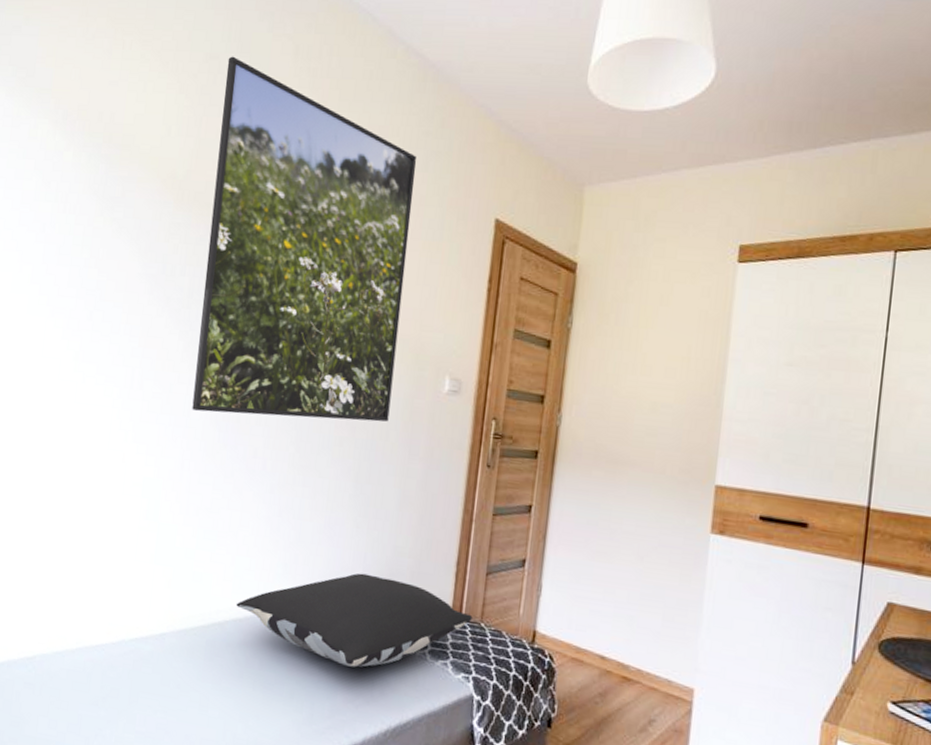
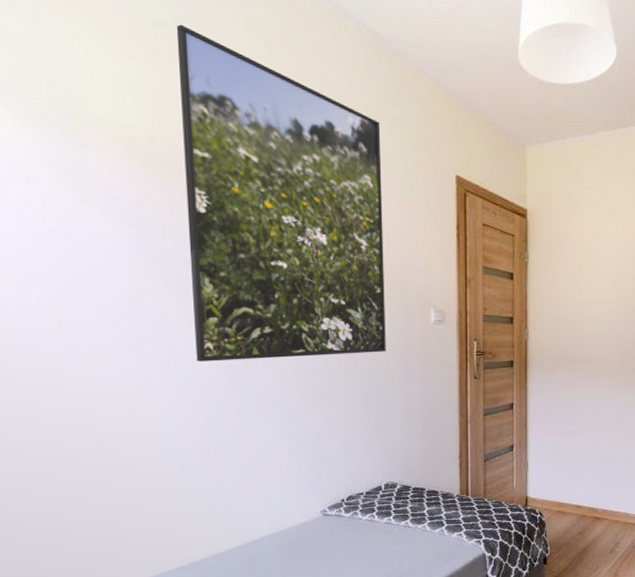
pillow: present [236,573,473,668] -> none [270,477,477,553]

